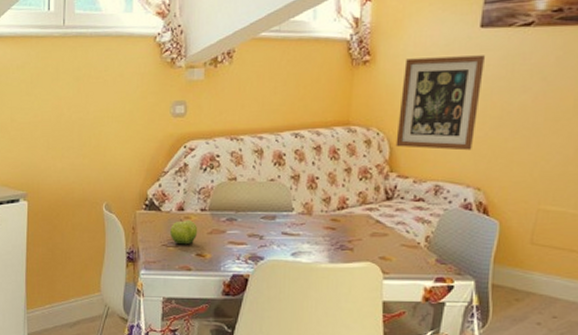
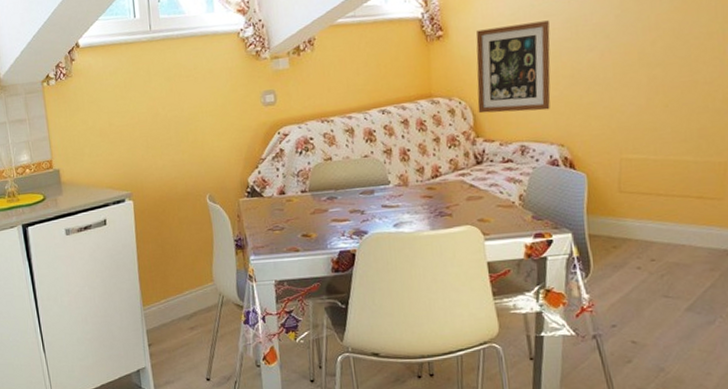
fruit: present [170,219,198,245] -> none [274,202,301,228]

